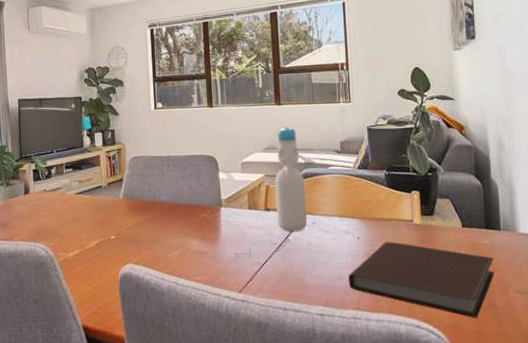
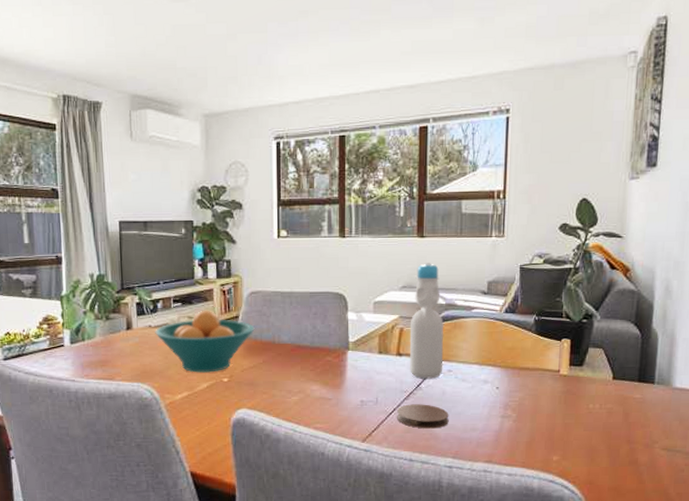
fruit bowl: none [49,174,137,232] -> present [155,310,255,373]
coaster: none [269,255,317,279] -> present [397,404,449,429]
notebook: present [349,241,495,318] -> none [482,392,643,475]

